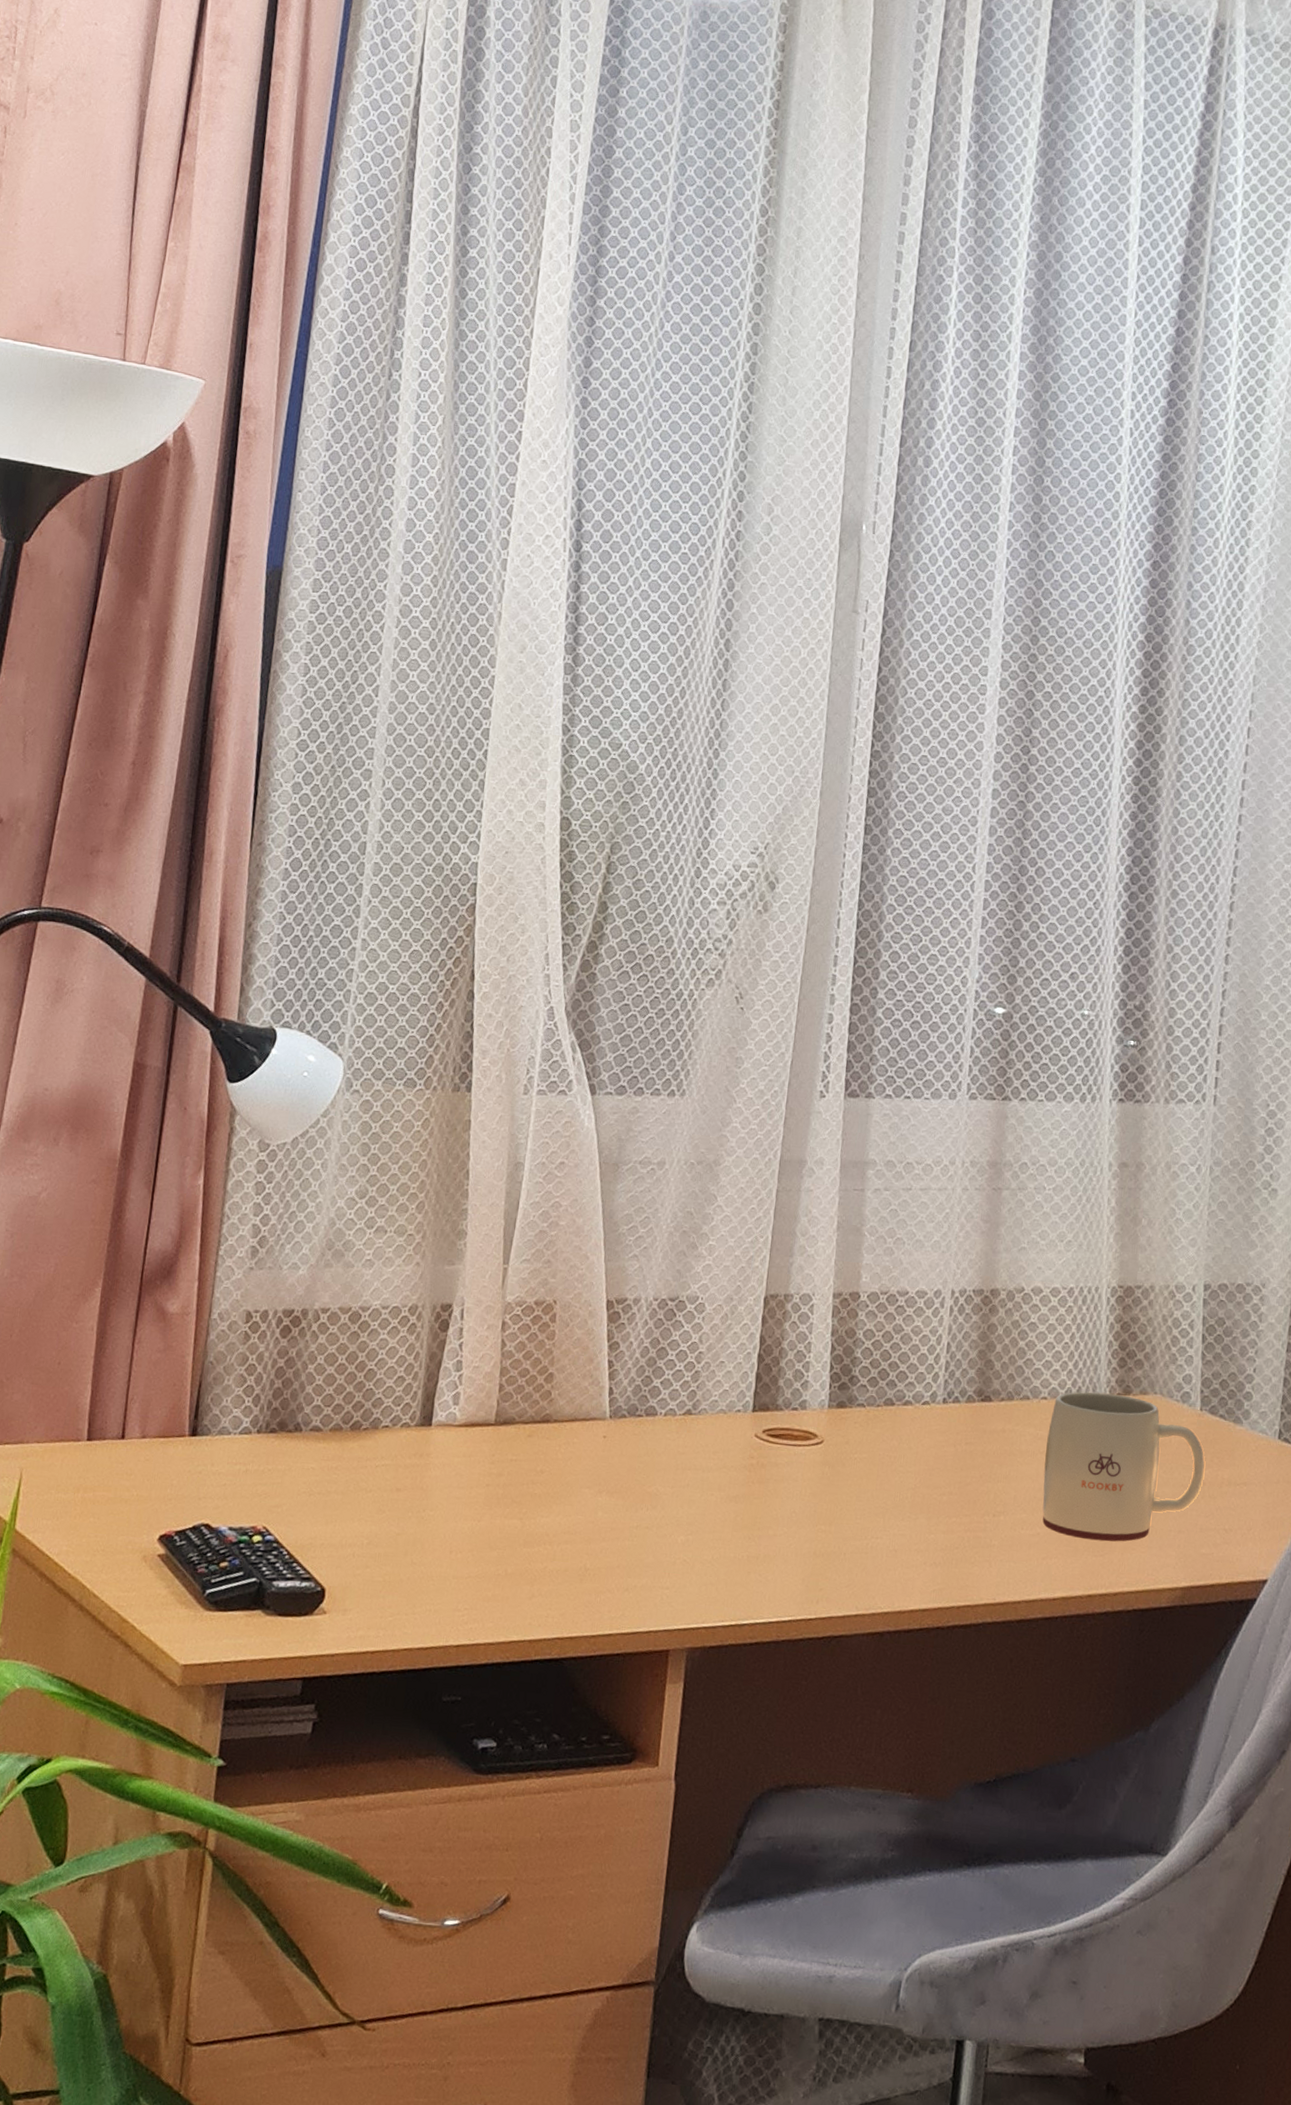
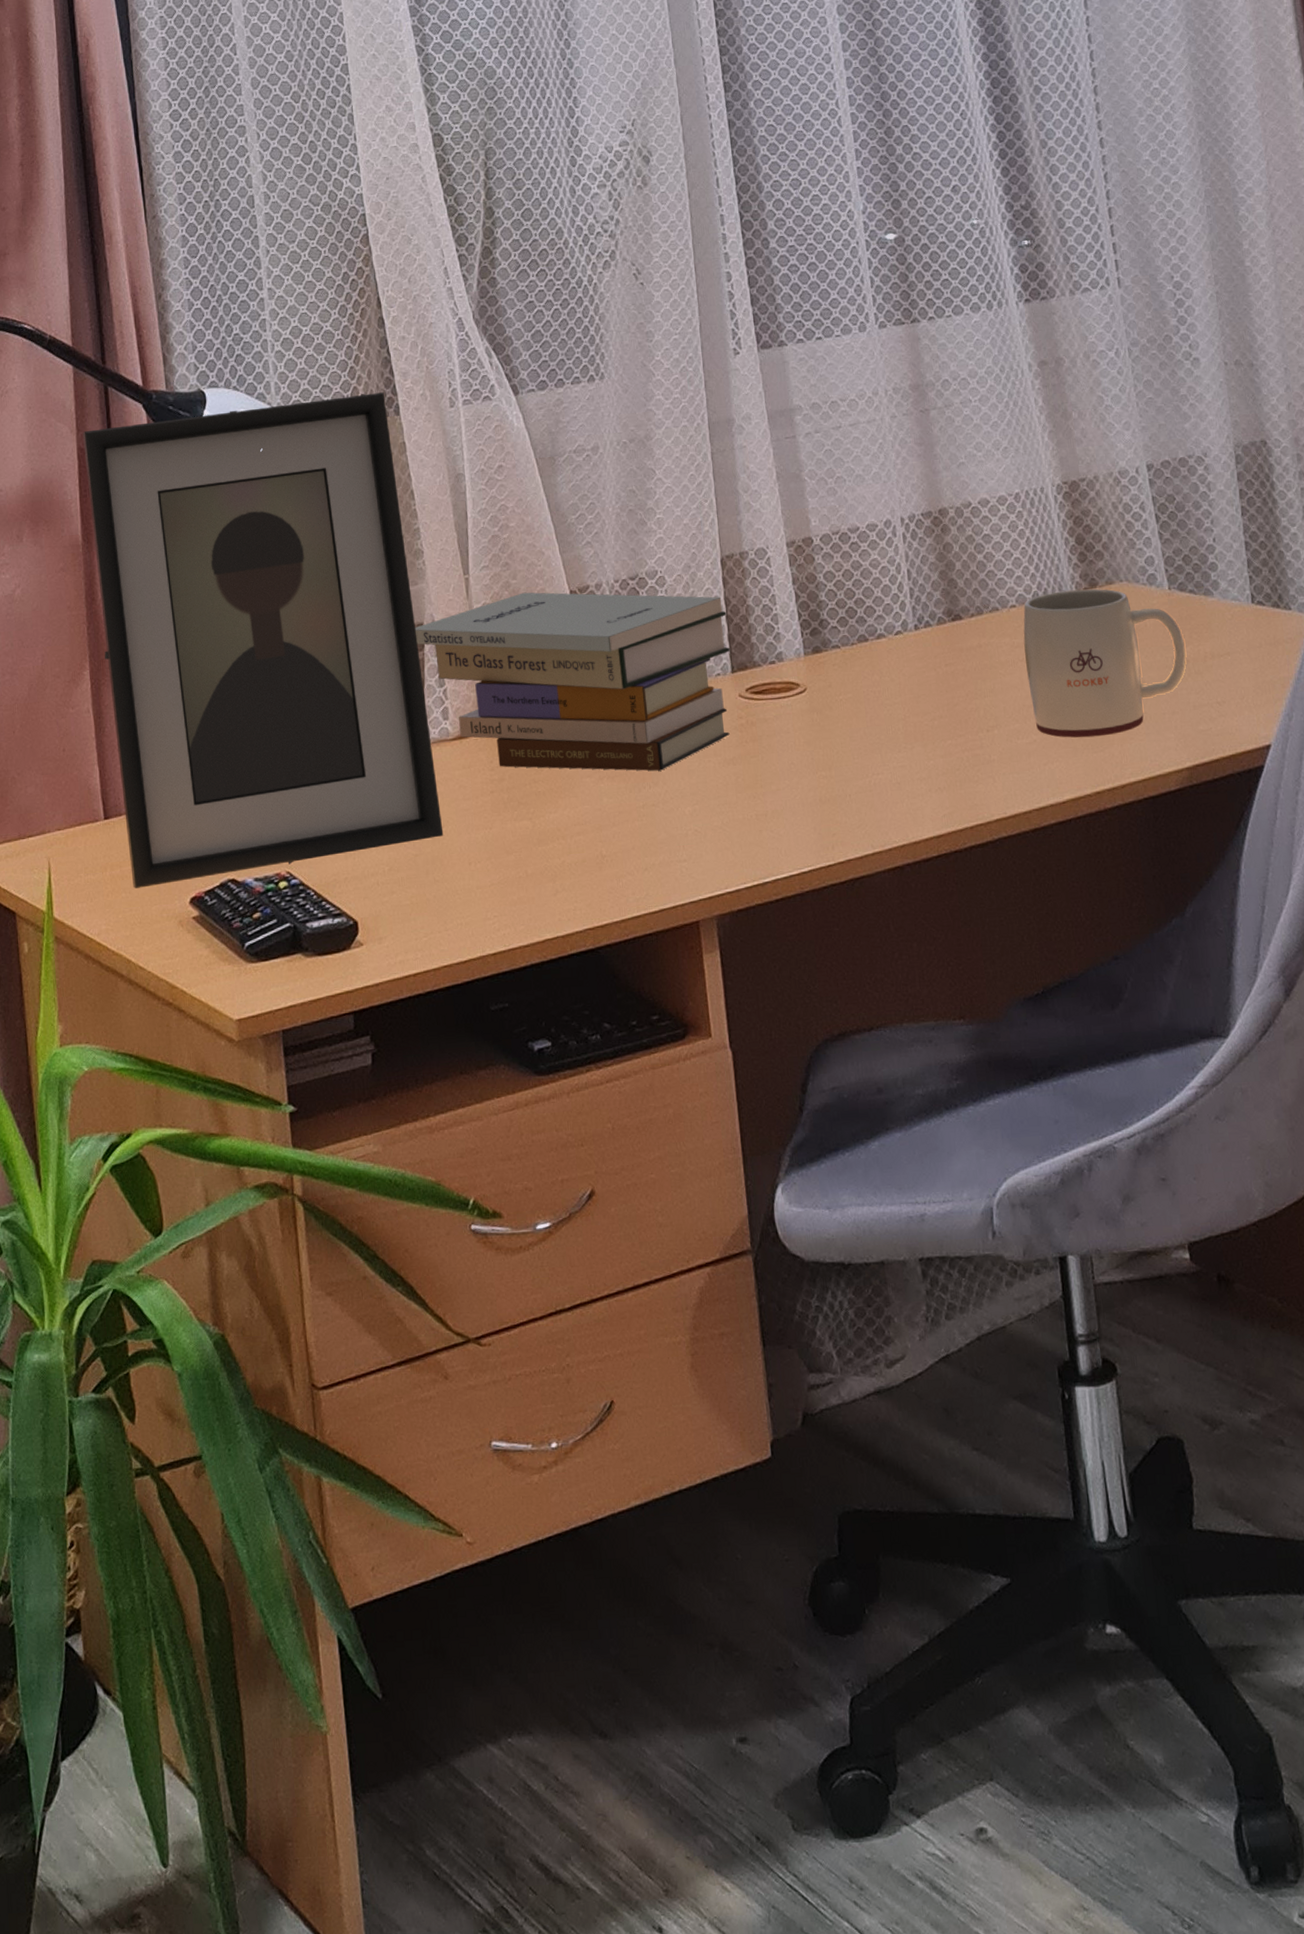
picture frame: none [103,1046,460,1520] -> present [83,392,444,889]
books: none [442,1293,759,1495] -> present [414,592,731,771]

